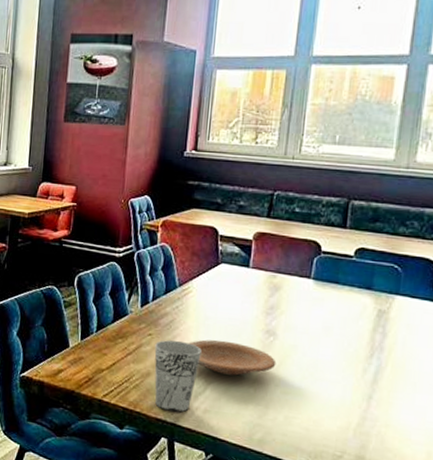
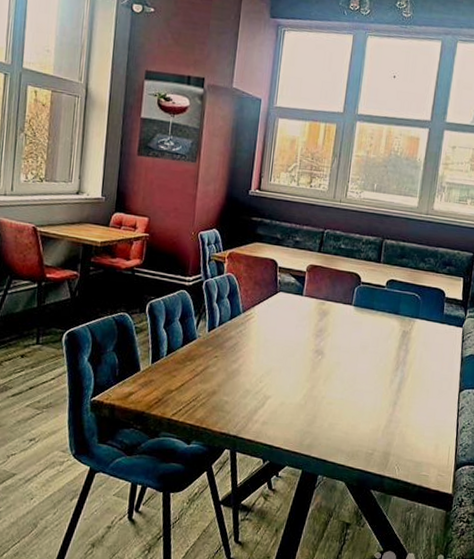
cup: present [154,340,202,413] -> none [219,361,261,426]
plate: present [188,339,277,376] -> none [250,359,324,391]

